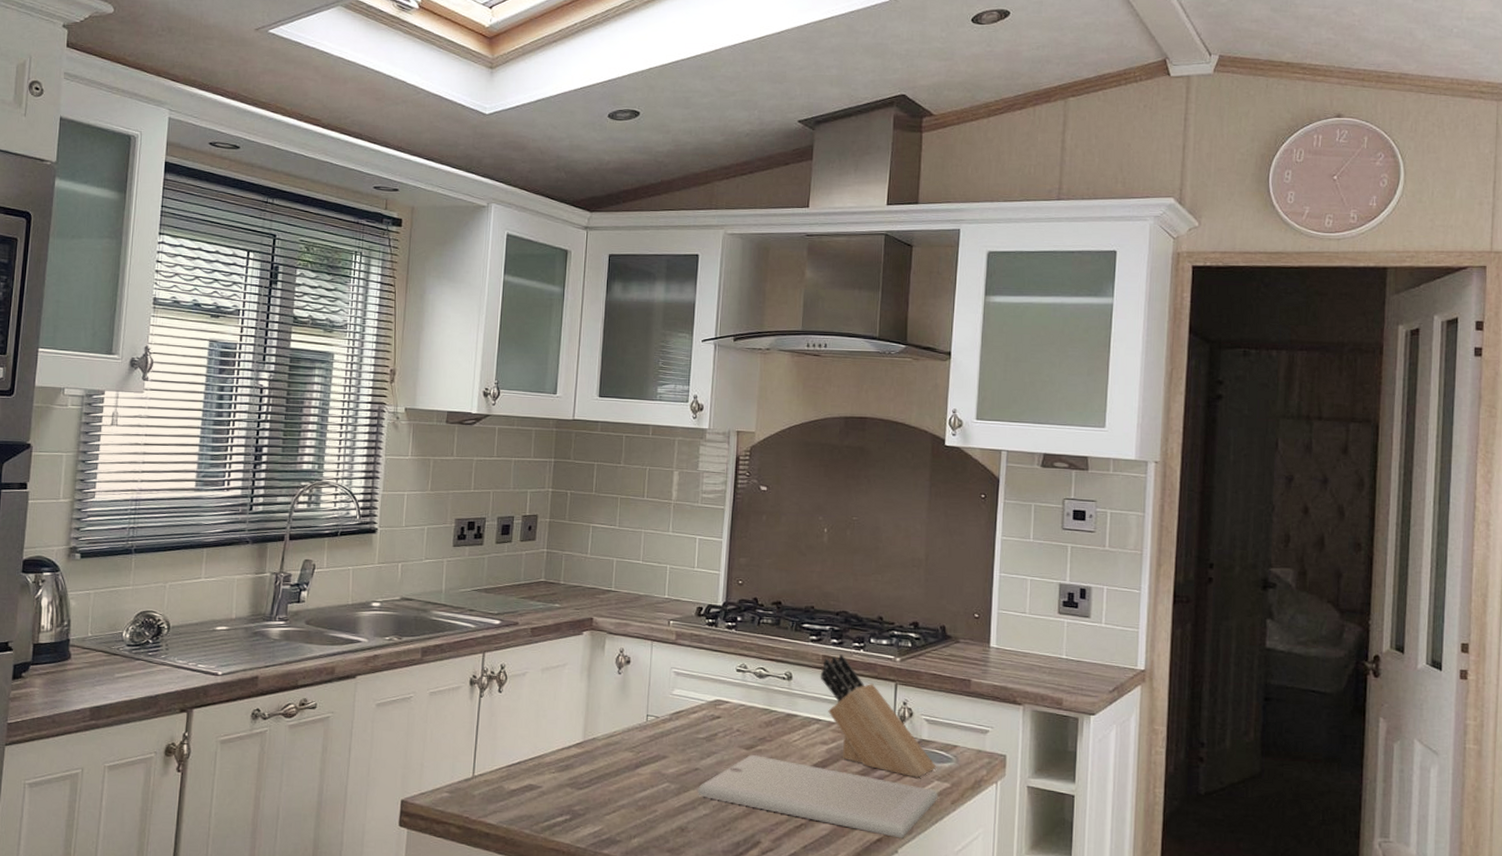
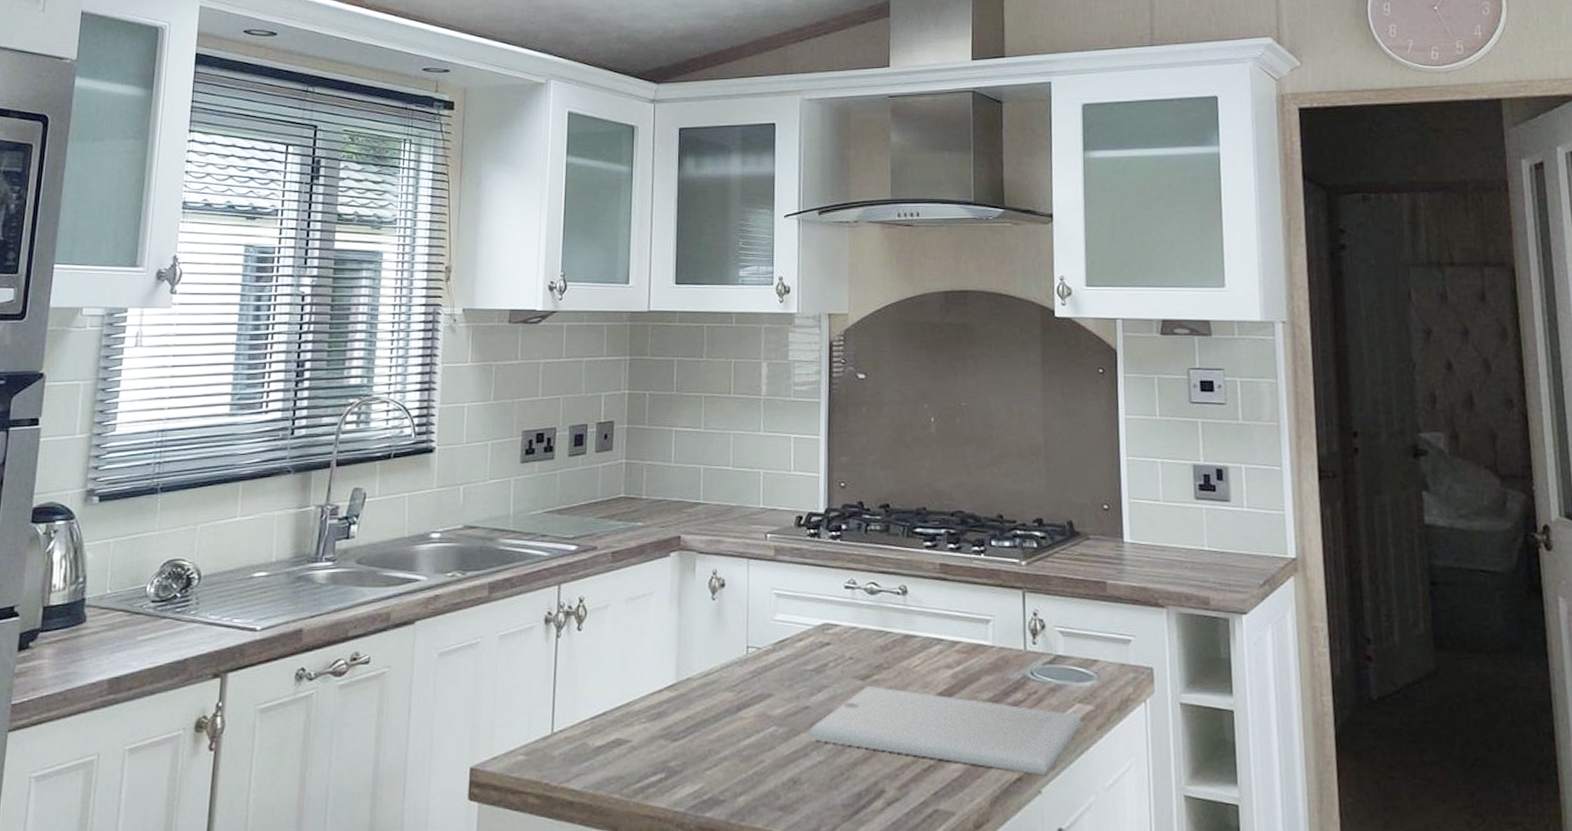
knife block: present [820,654,937,778] -> none [938,561,1077,701]

